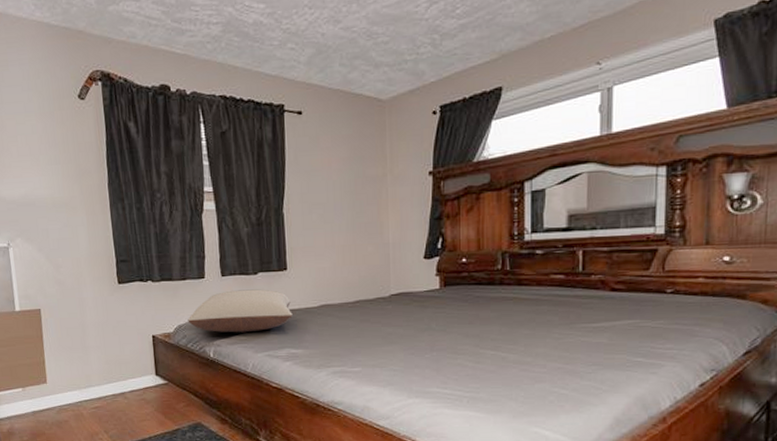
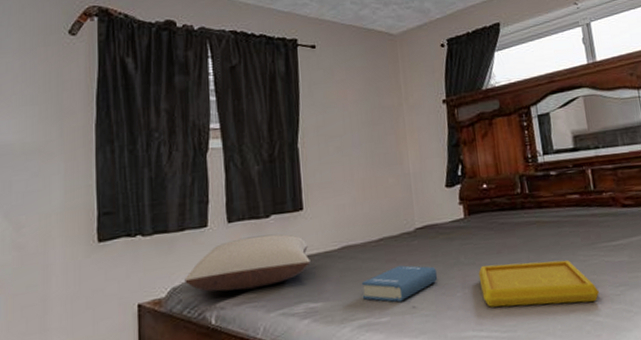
book: none [337,326,409,357] -> present [361,265,438,302]
serving tray: none [448,333,569,377] -> present [478,260,599,308]

